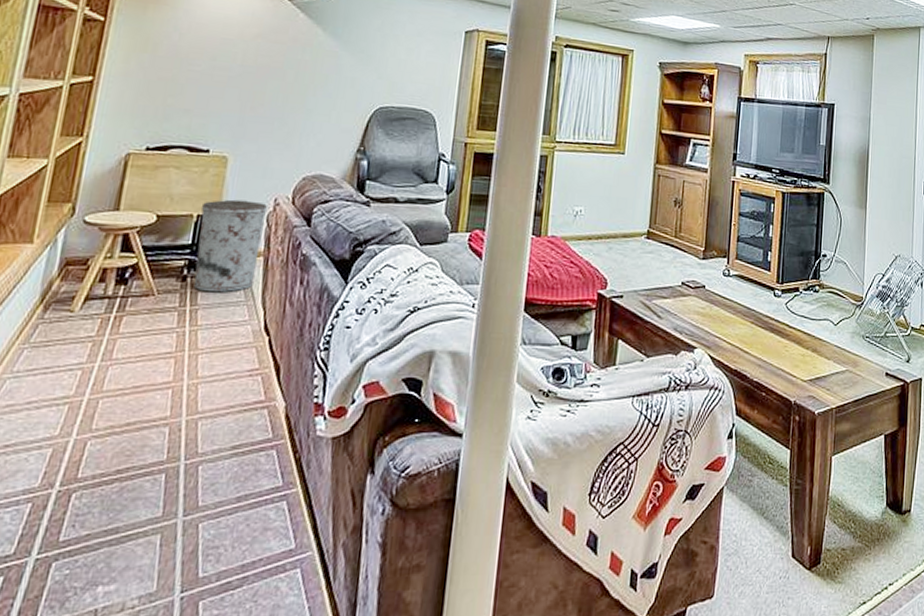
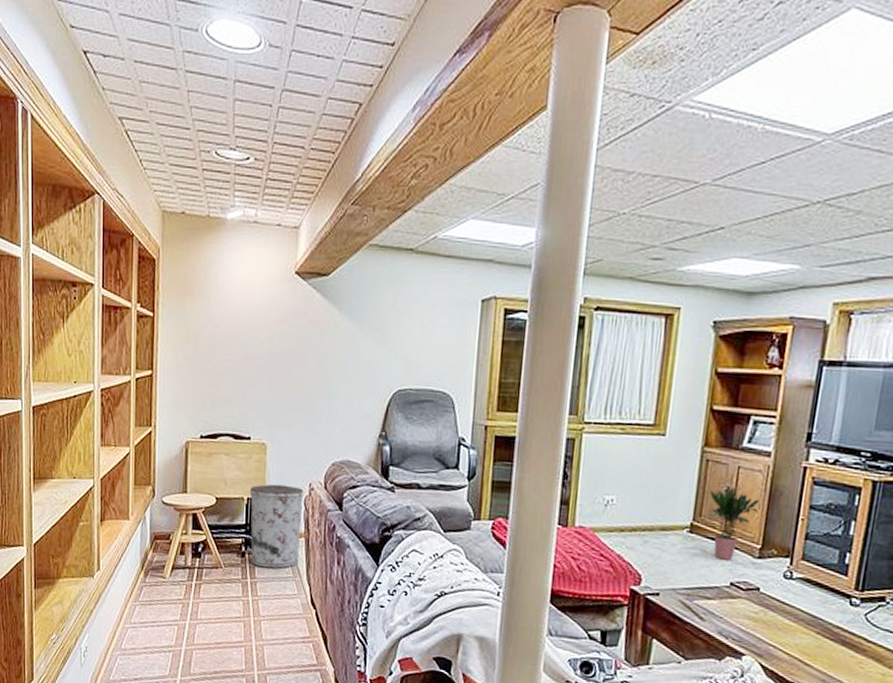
potted plant: none [662,199,701,262] -> present [709,488,760,561]

